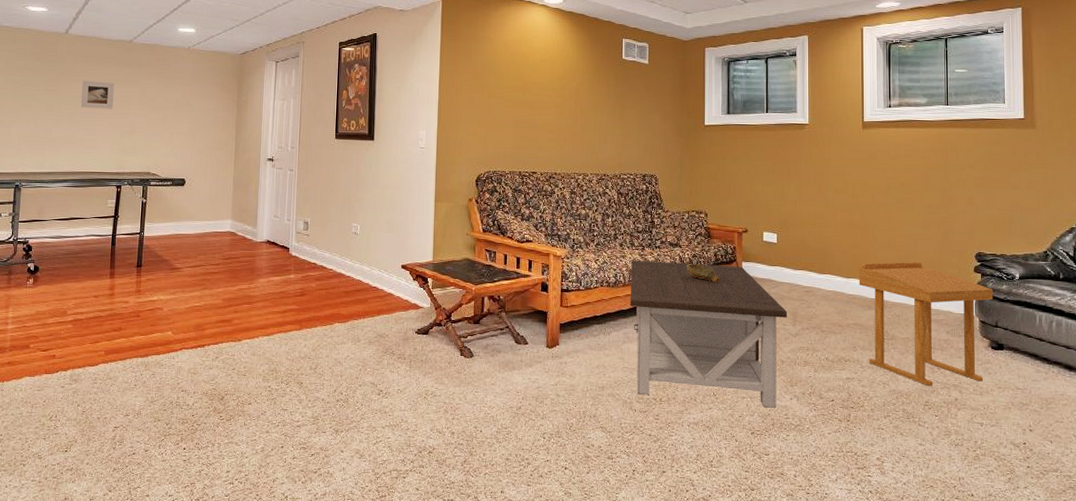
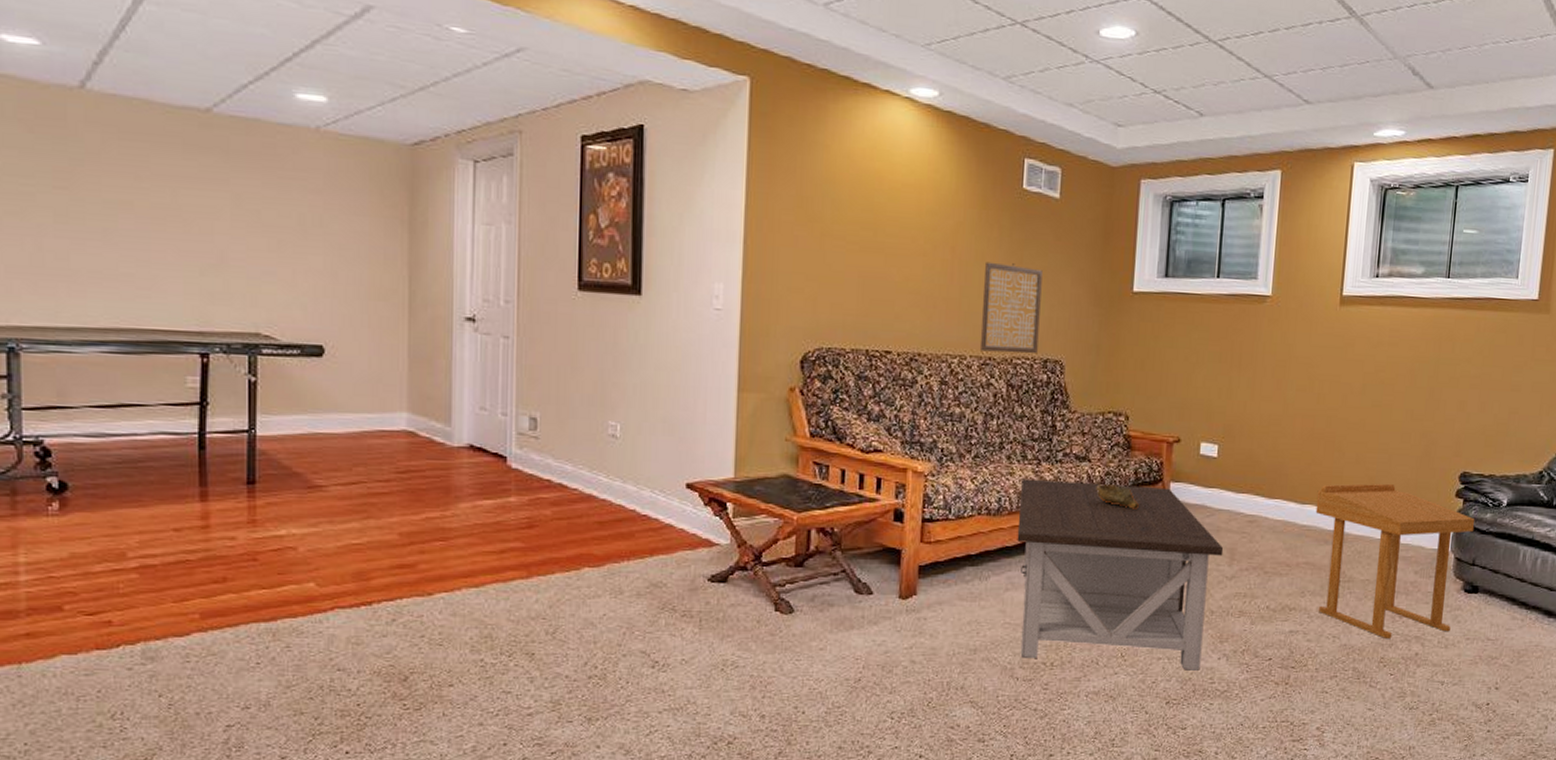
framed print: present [81,80,114,109] -> none [122,172,183,225]
wall art: none [597,109,639,171] -> present [979,261,1043,354]

